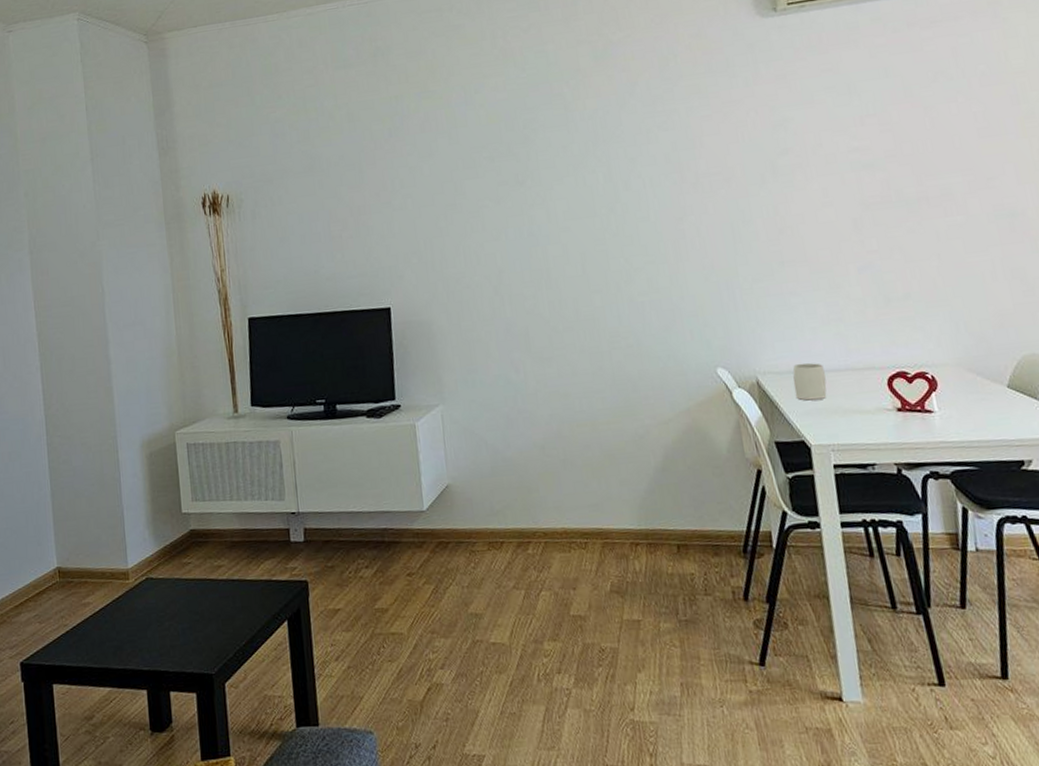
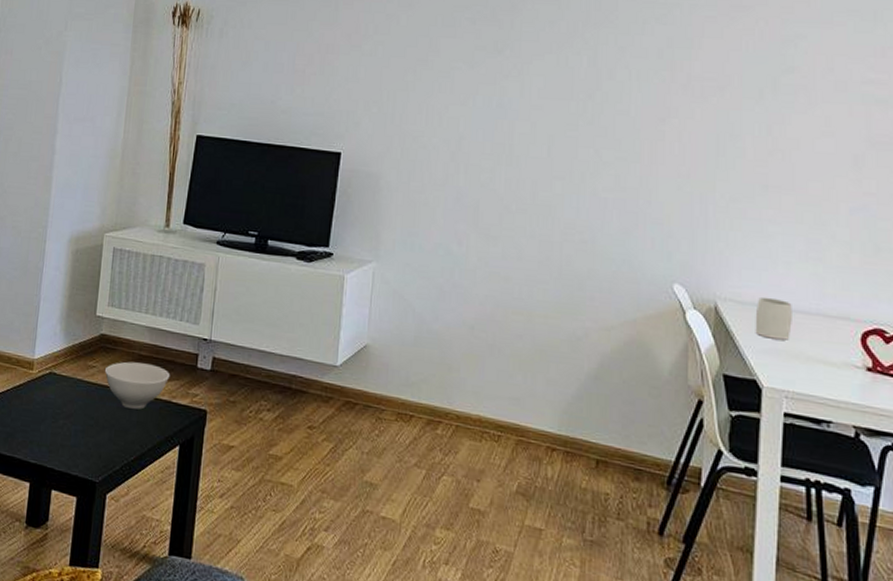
bowl: none [200,548,266,596] -> present [104,361,170,410]

